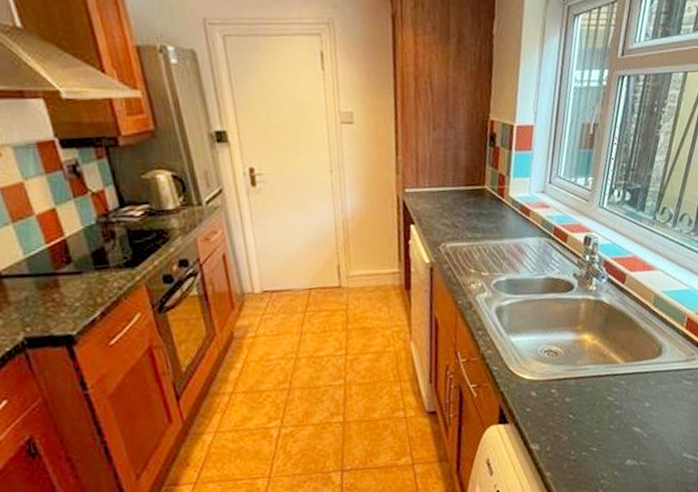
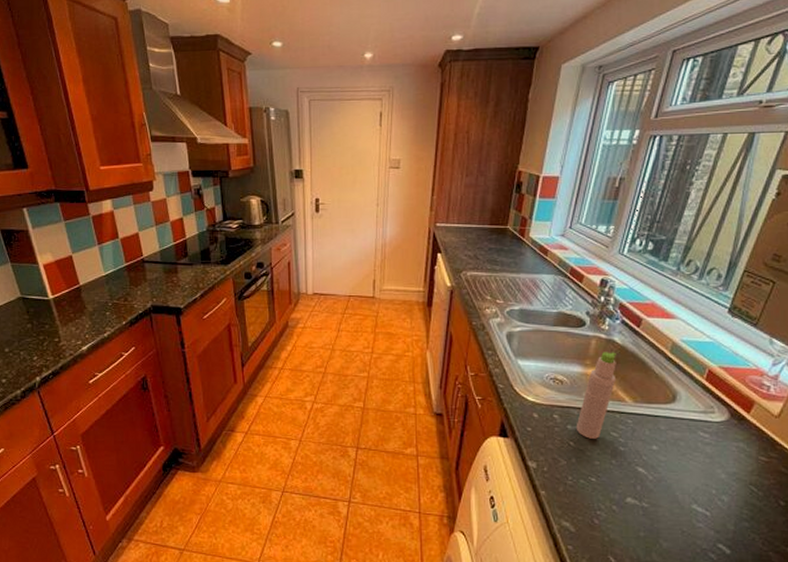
bottle: none [573,313,608,408] -> present [576,352,617,439]

